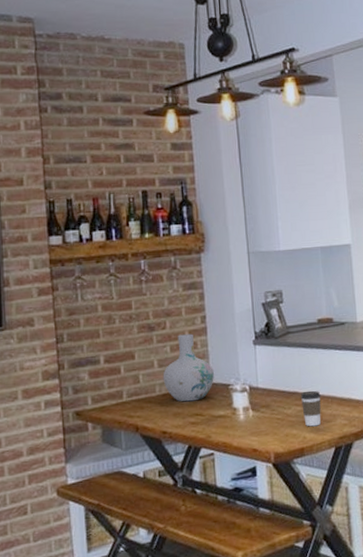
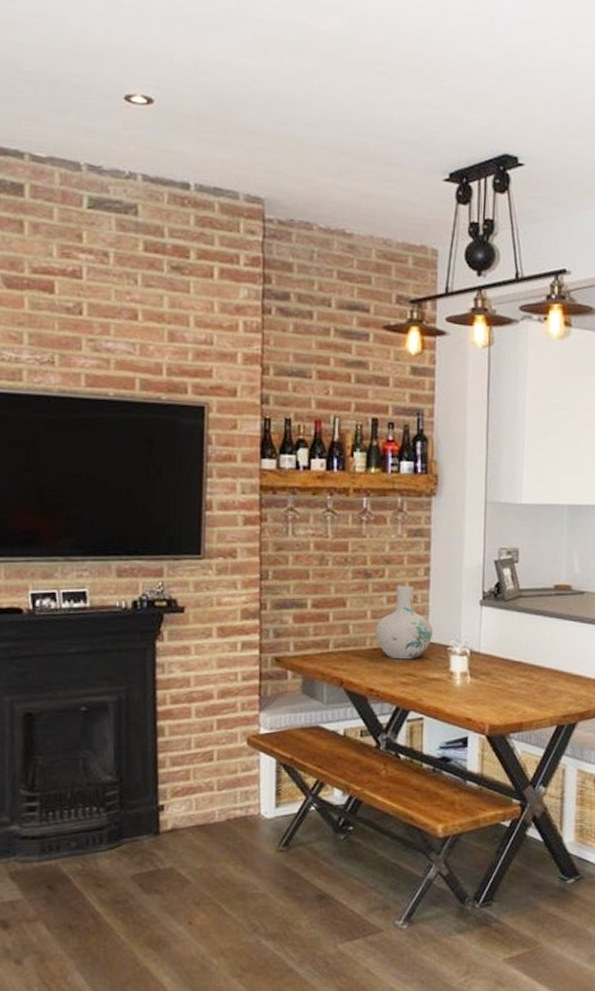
coffee cup: present [300,390,321,427] -> none [525,662,548,701]

